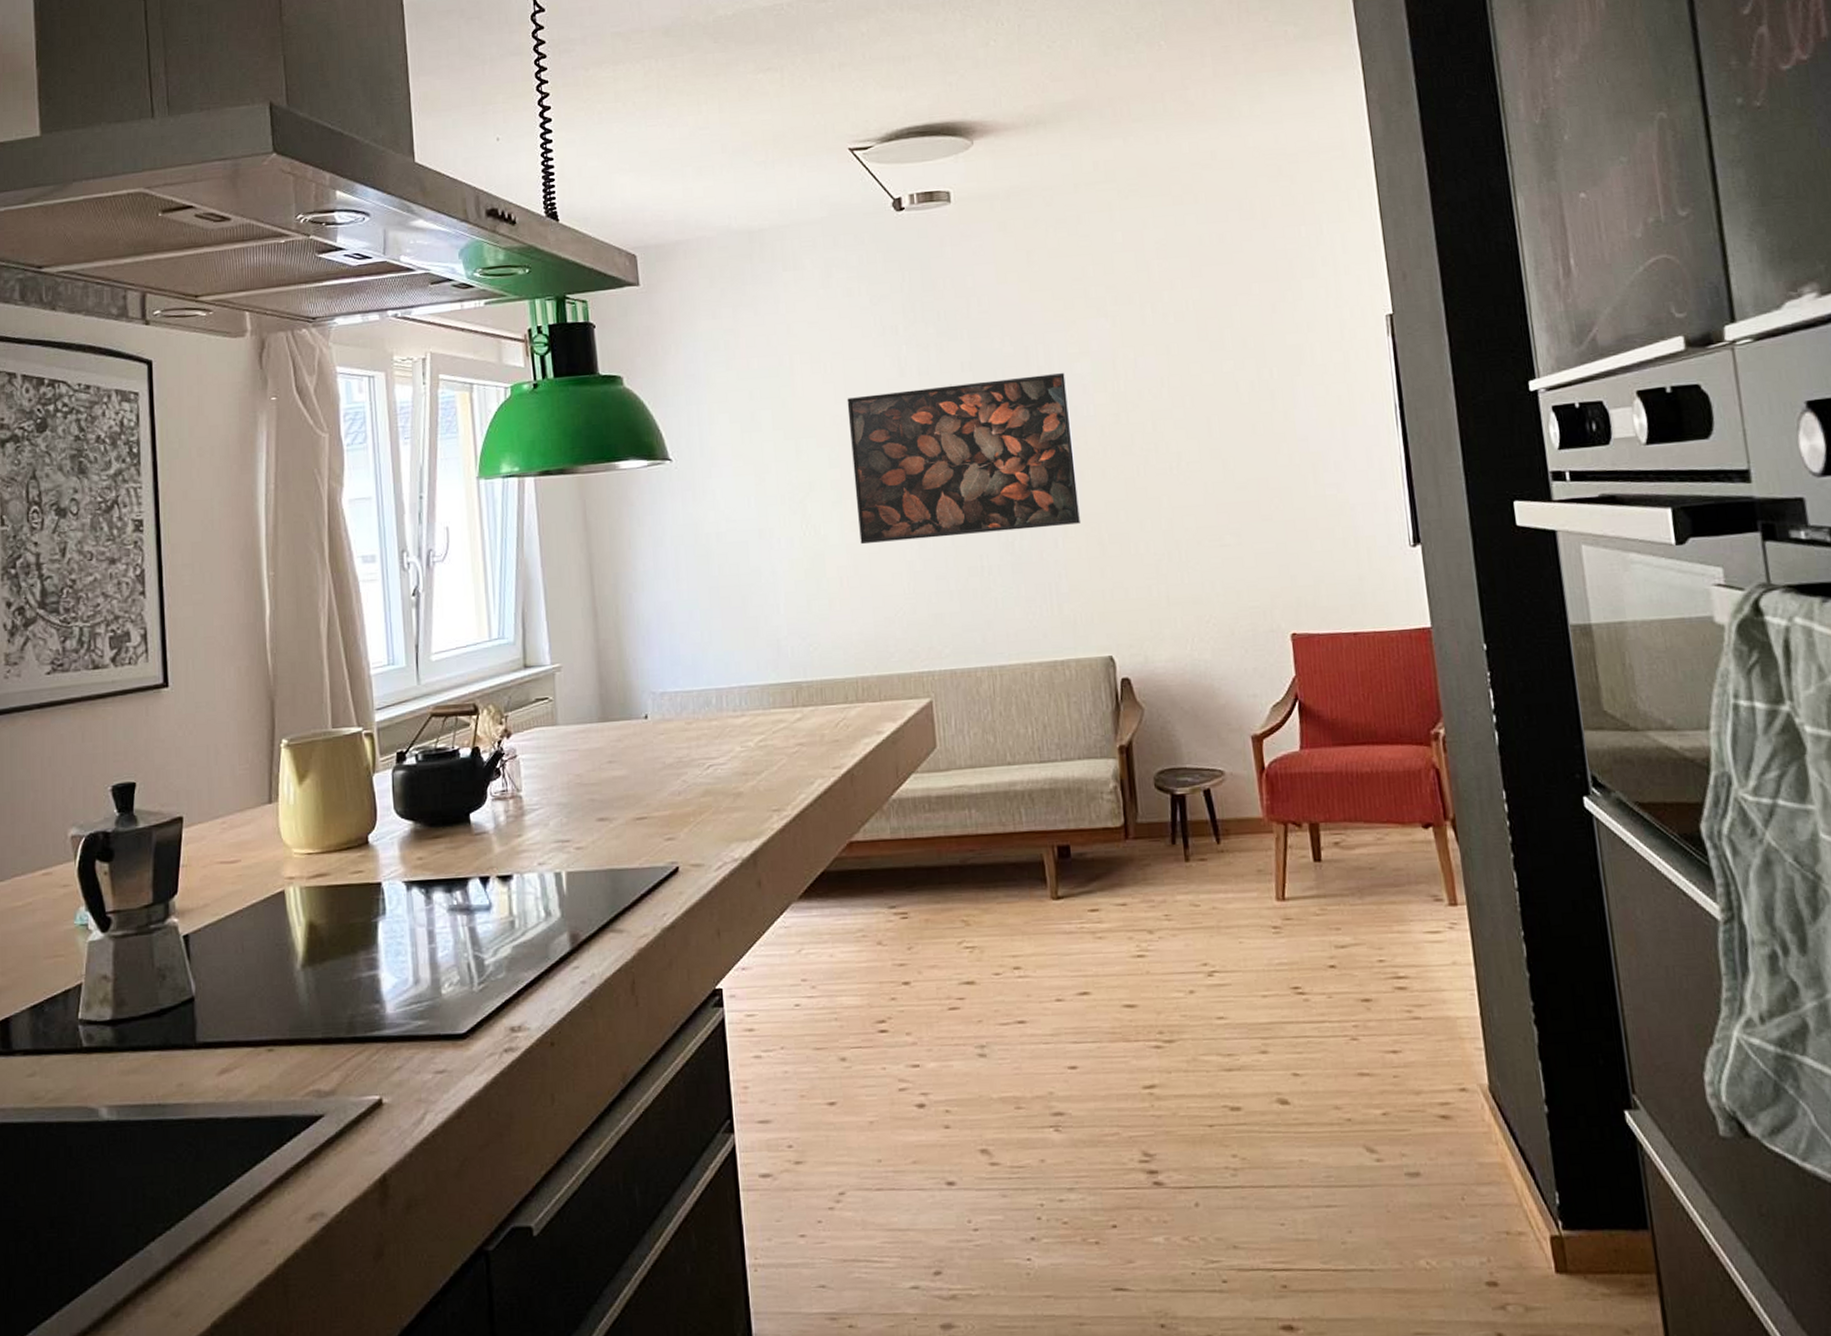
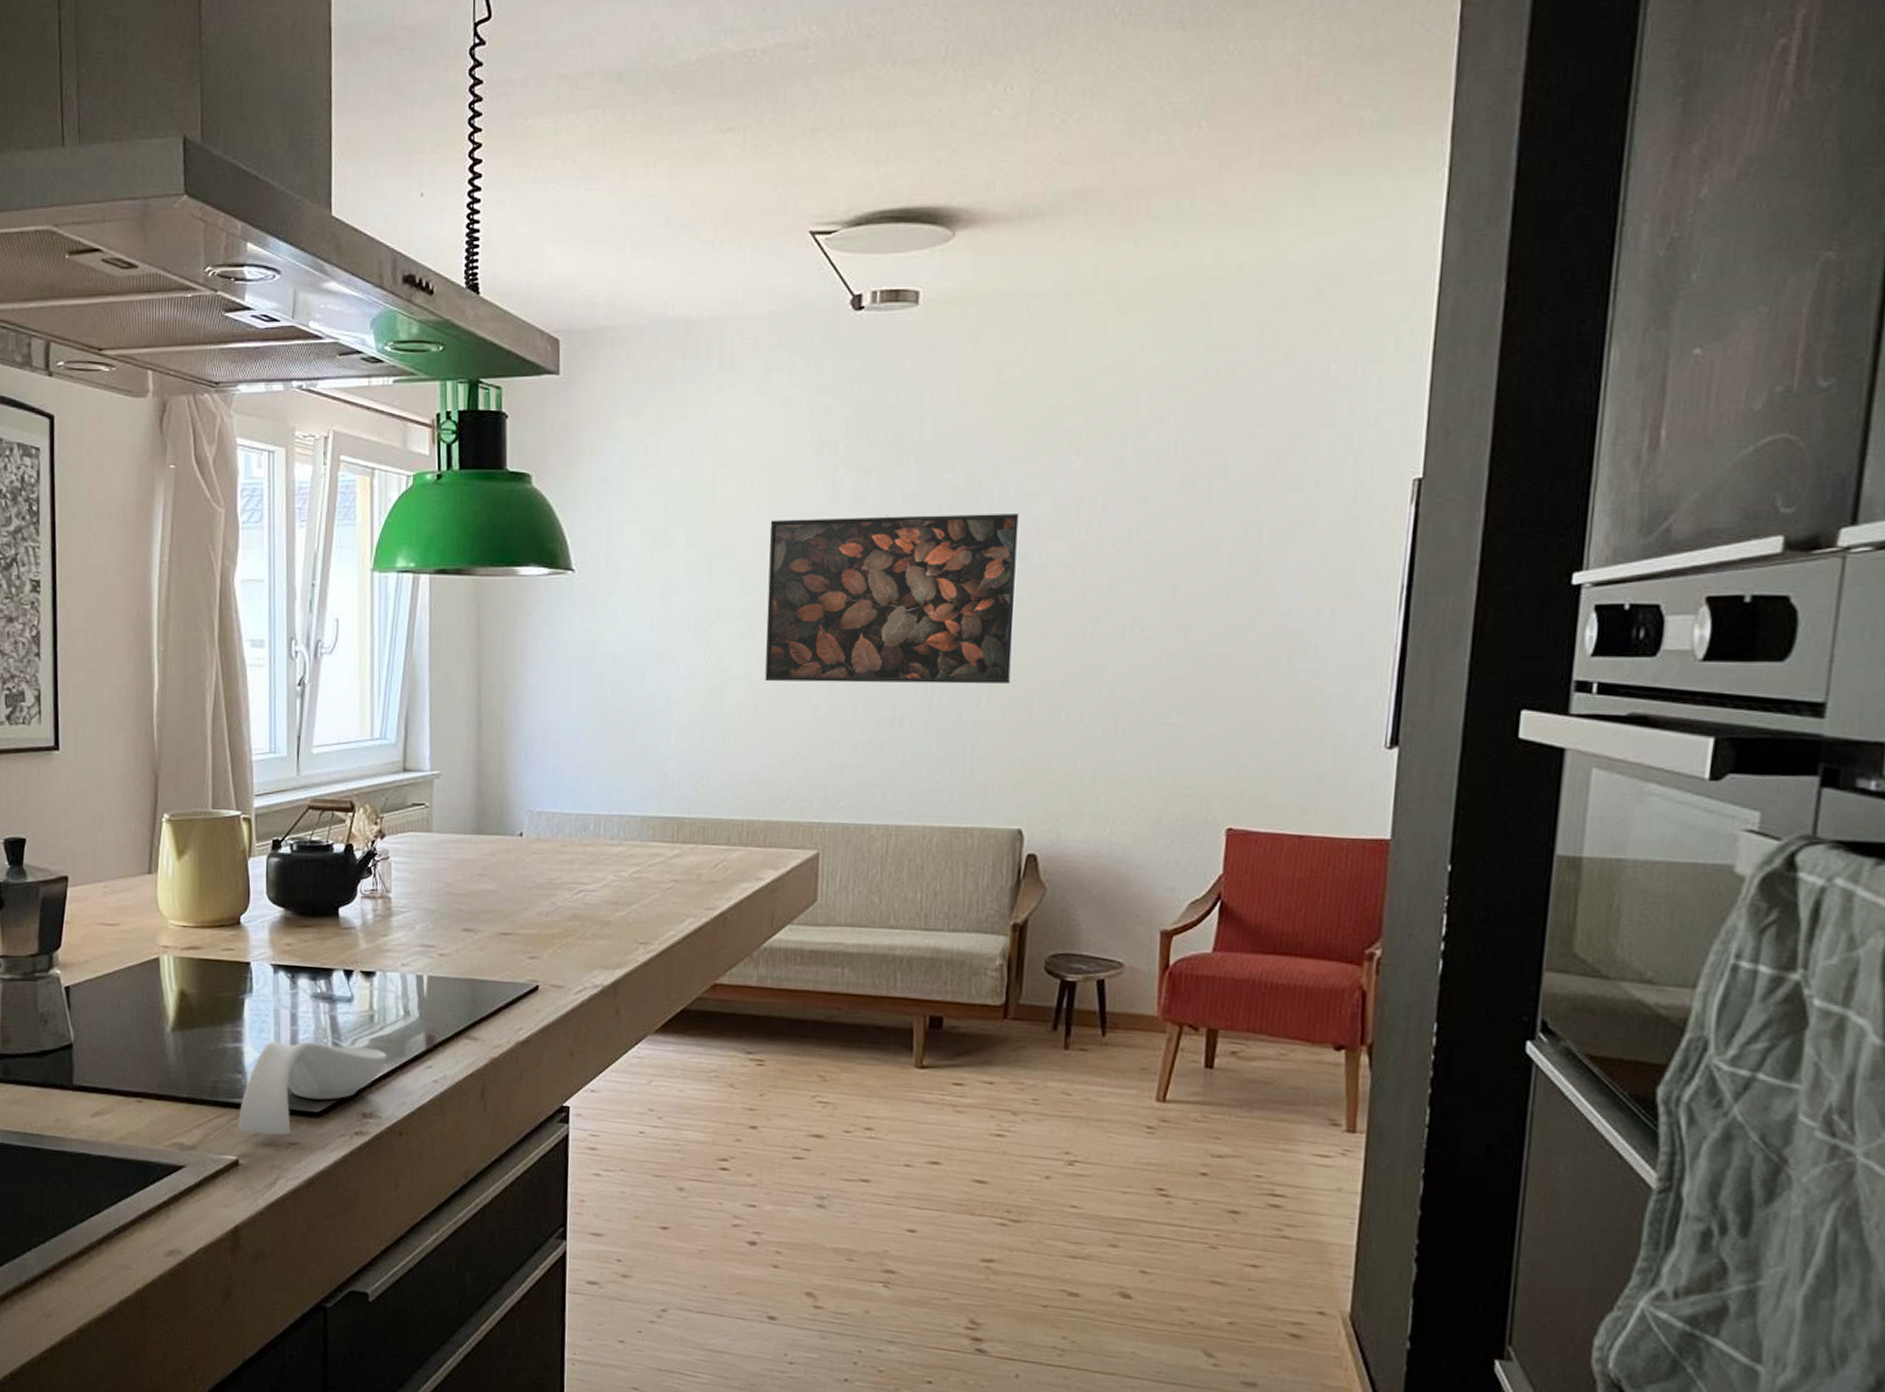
spoon rest: none [379,955,531,1068] -> present [238,1041,387,1136]

